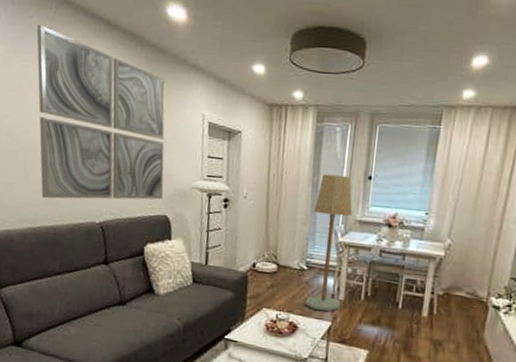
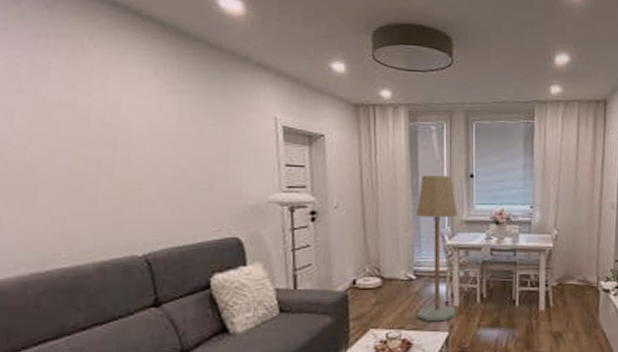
wall art: present [36,24,167,200] -> none [28,12,231,233]

